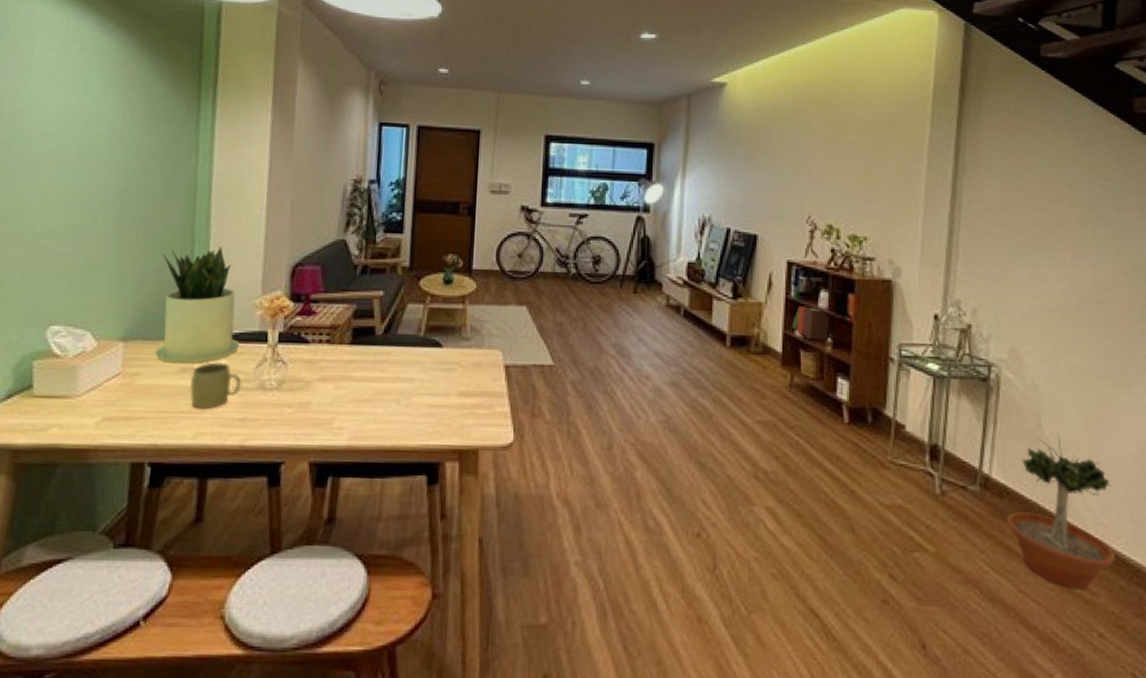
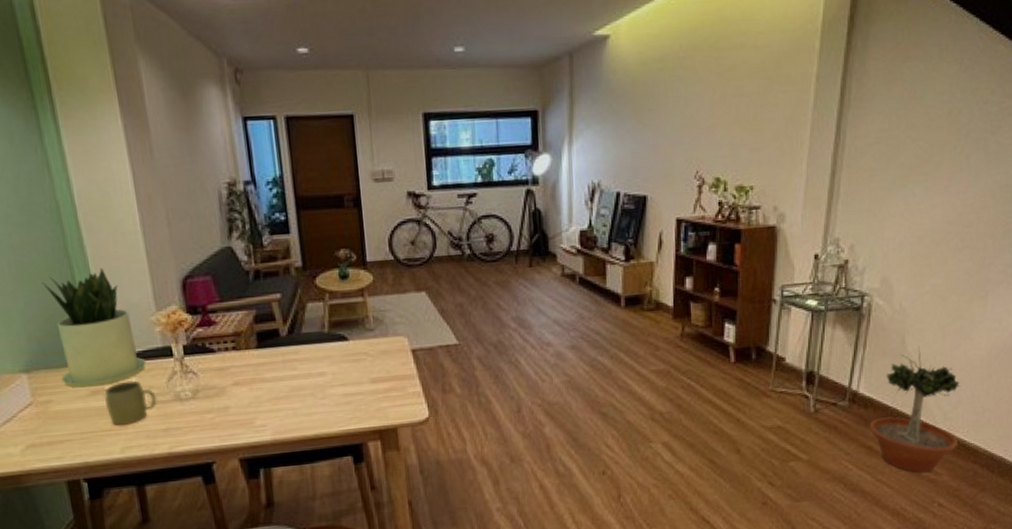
books: present [791,306,830,341] -> none [681,261,718,292]

